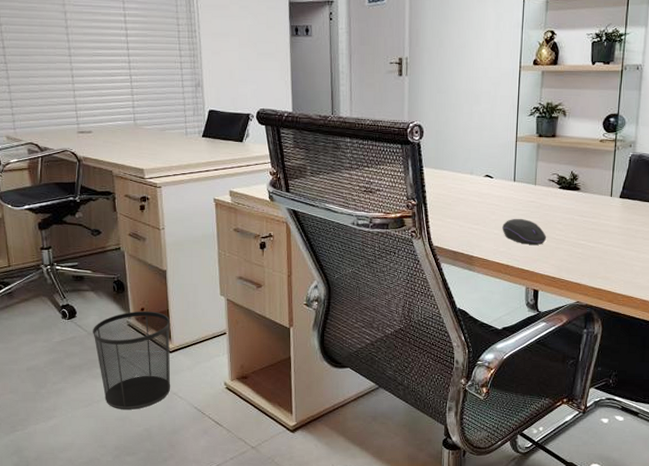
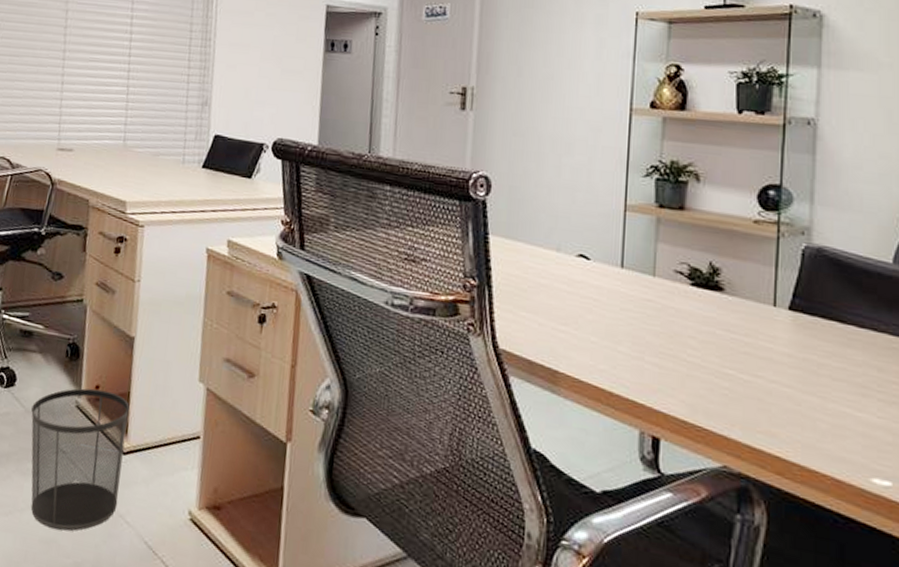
computer mouse: present [502,219,547,245] -> none [603,322,673,367]

